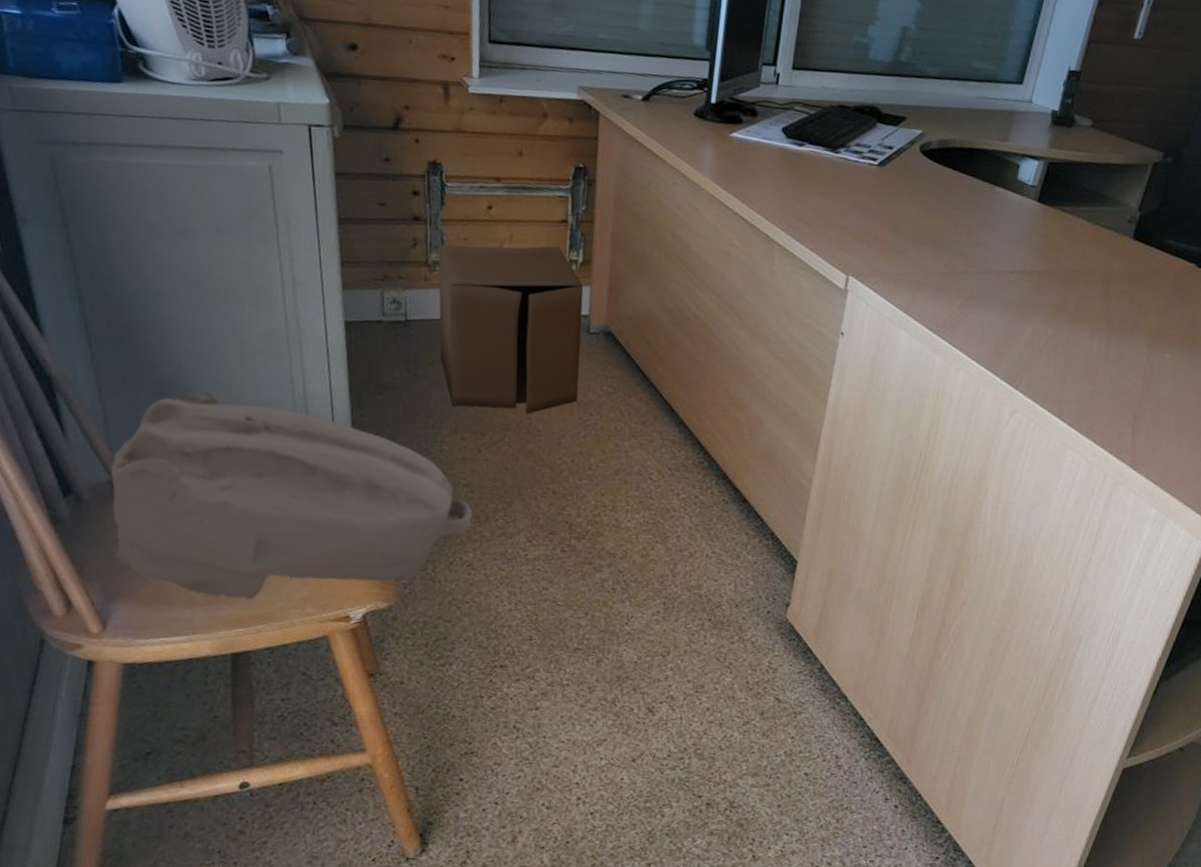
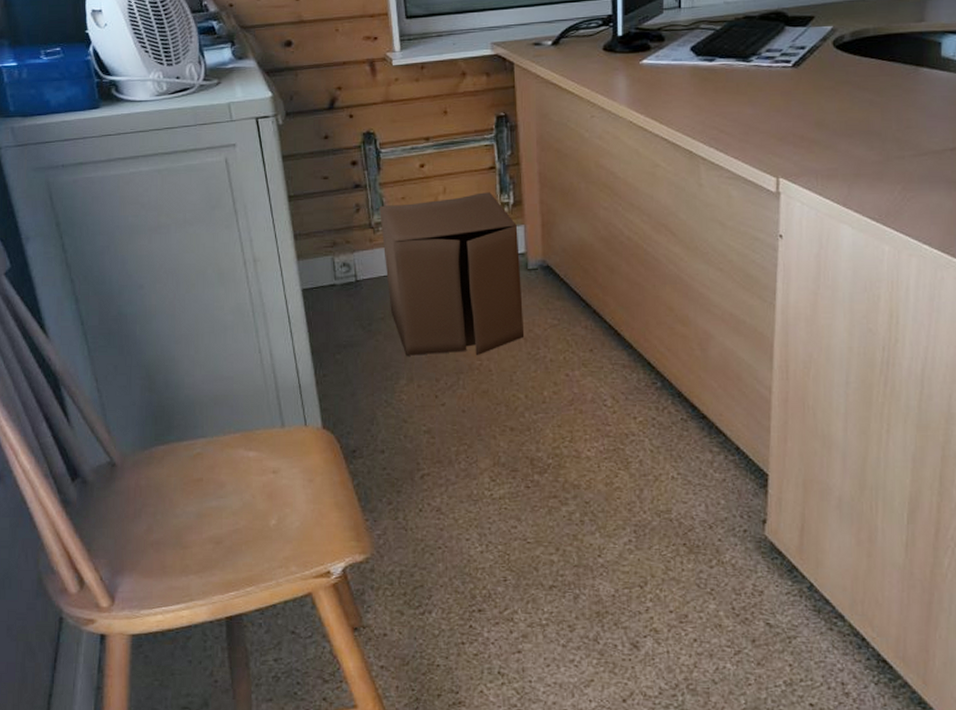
backpack: present [110,391,473,600] -> none [110,370,436,564]

